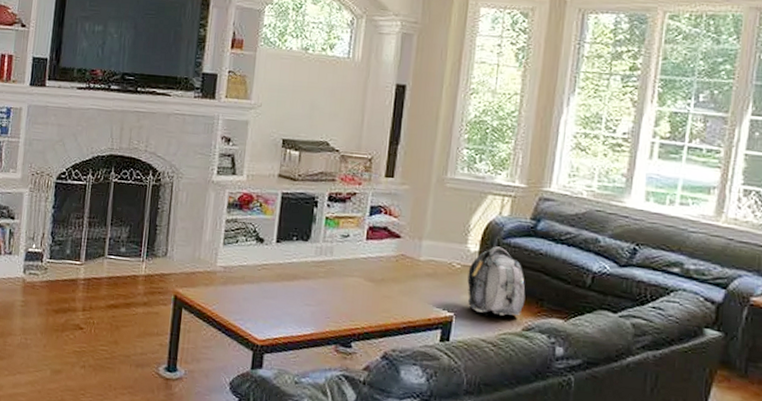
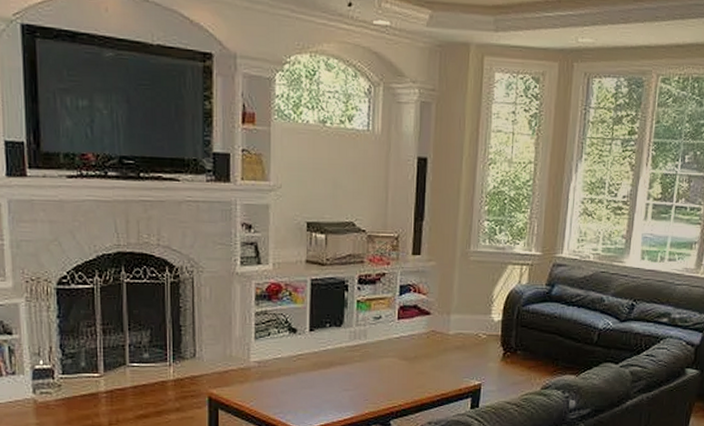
backpack: present [467,246,526,317] -> none [492,314,543,378]

